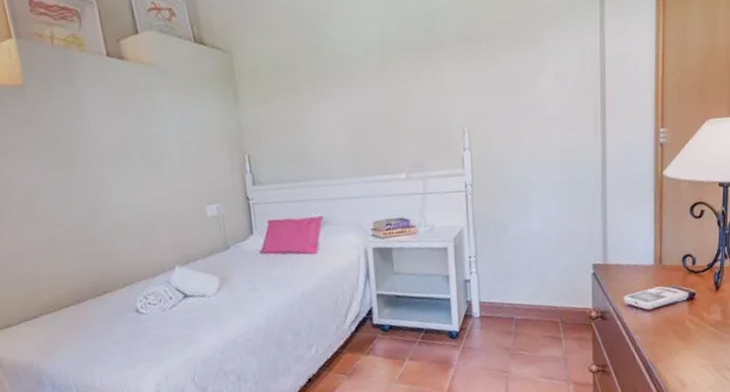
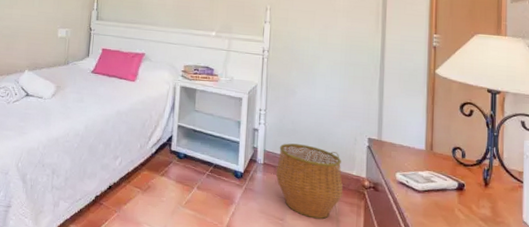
basket: none [494,286,569,363] -> present [275,143,343,219]

